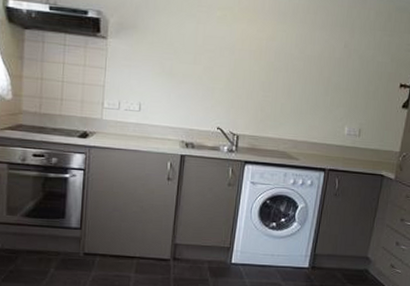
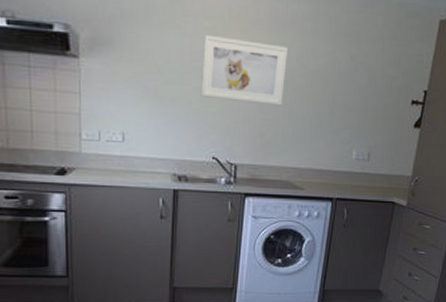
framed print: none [210,22,288,85] -> present [201,34,288,106]

